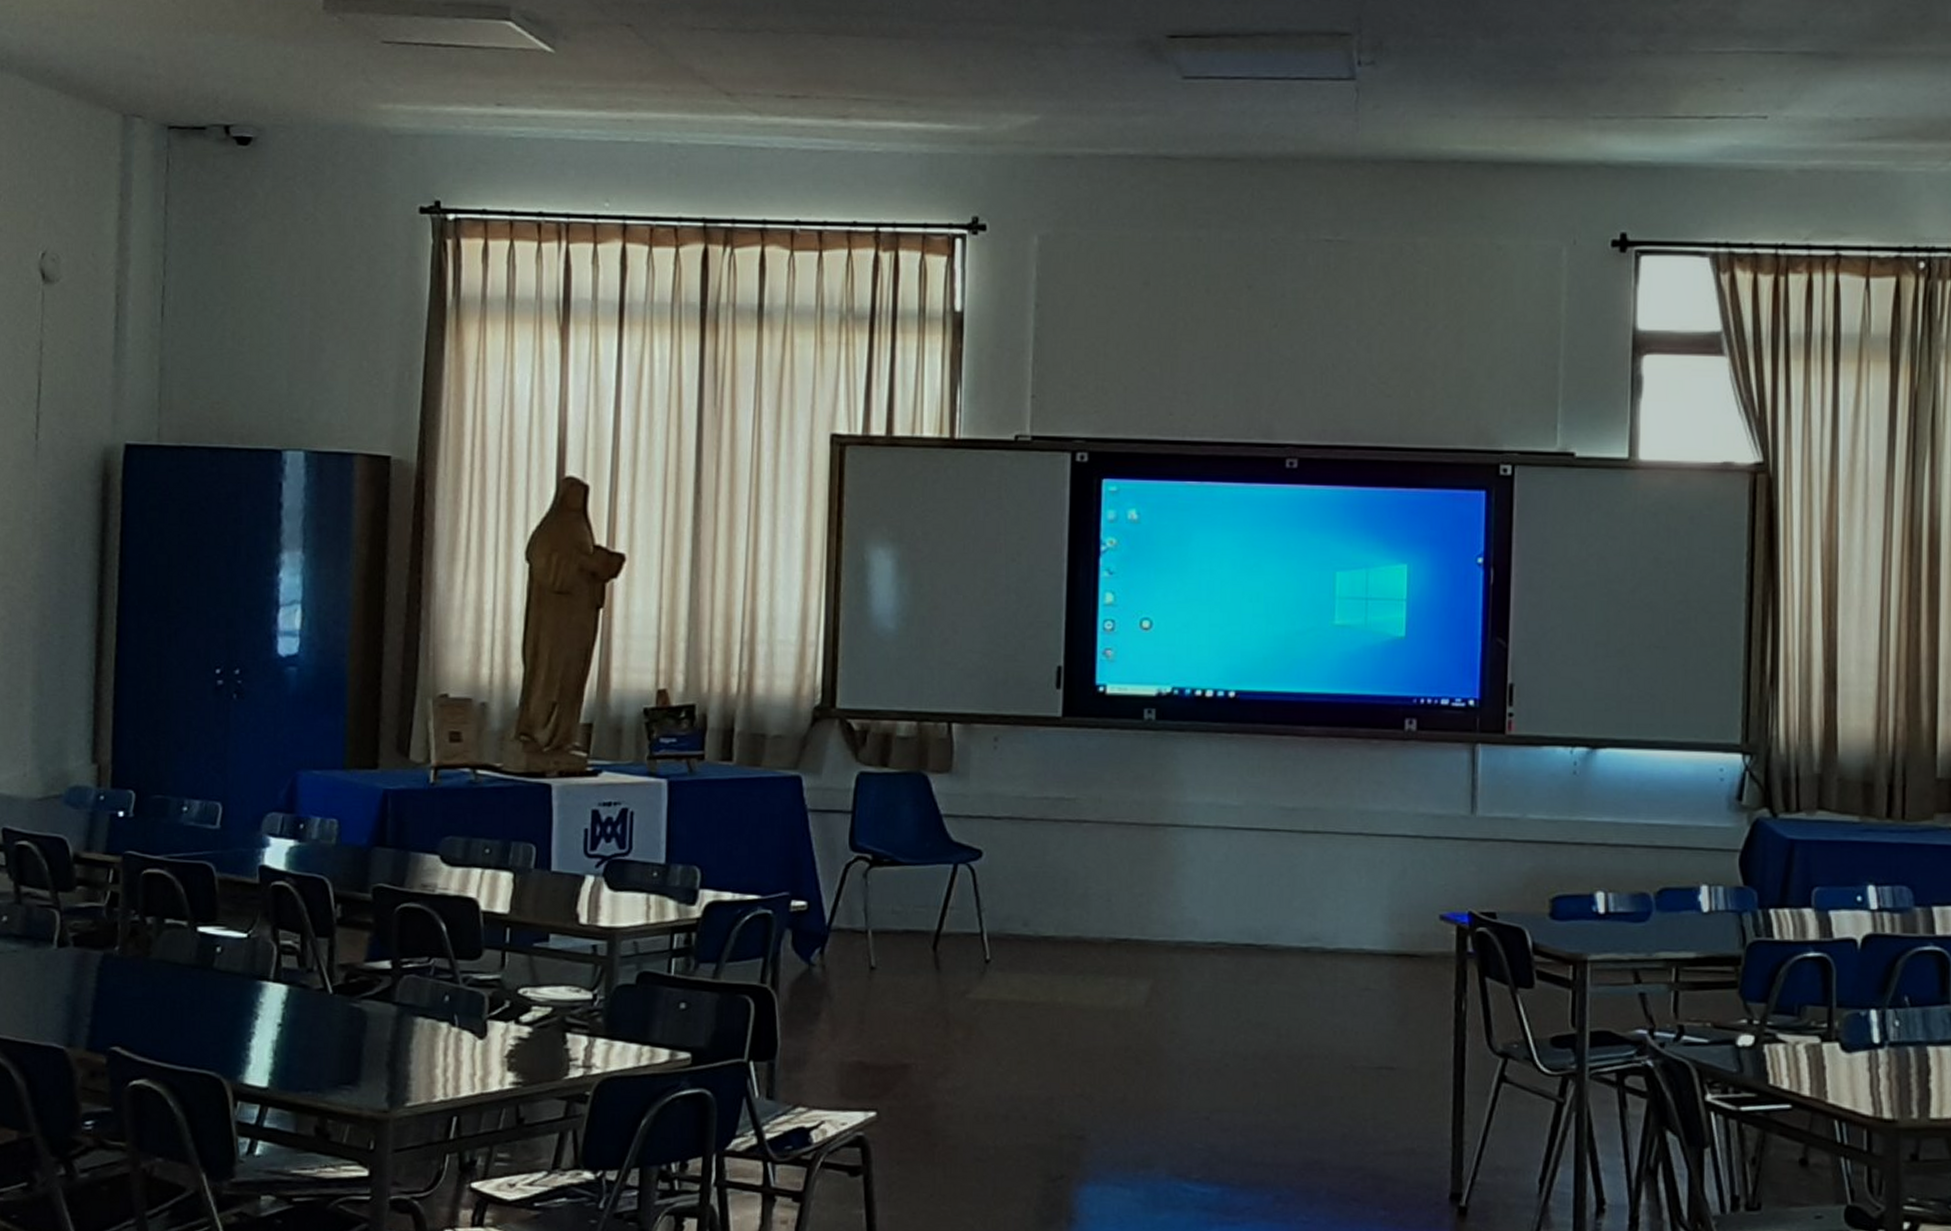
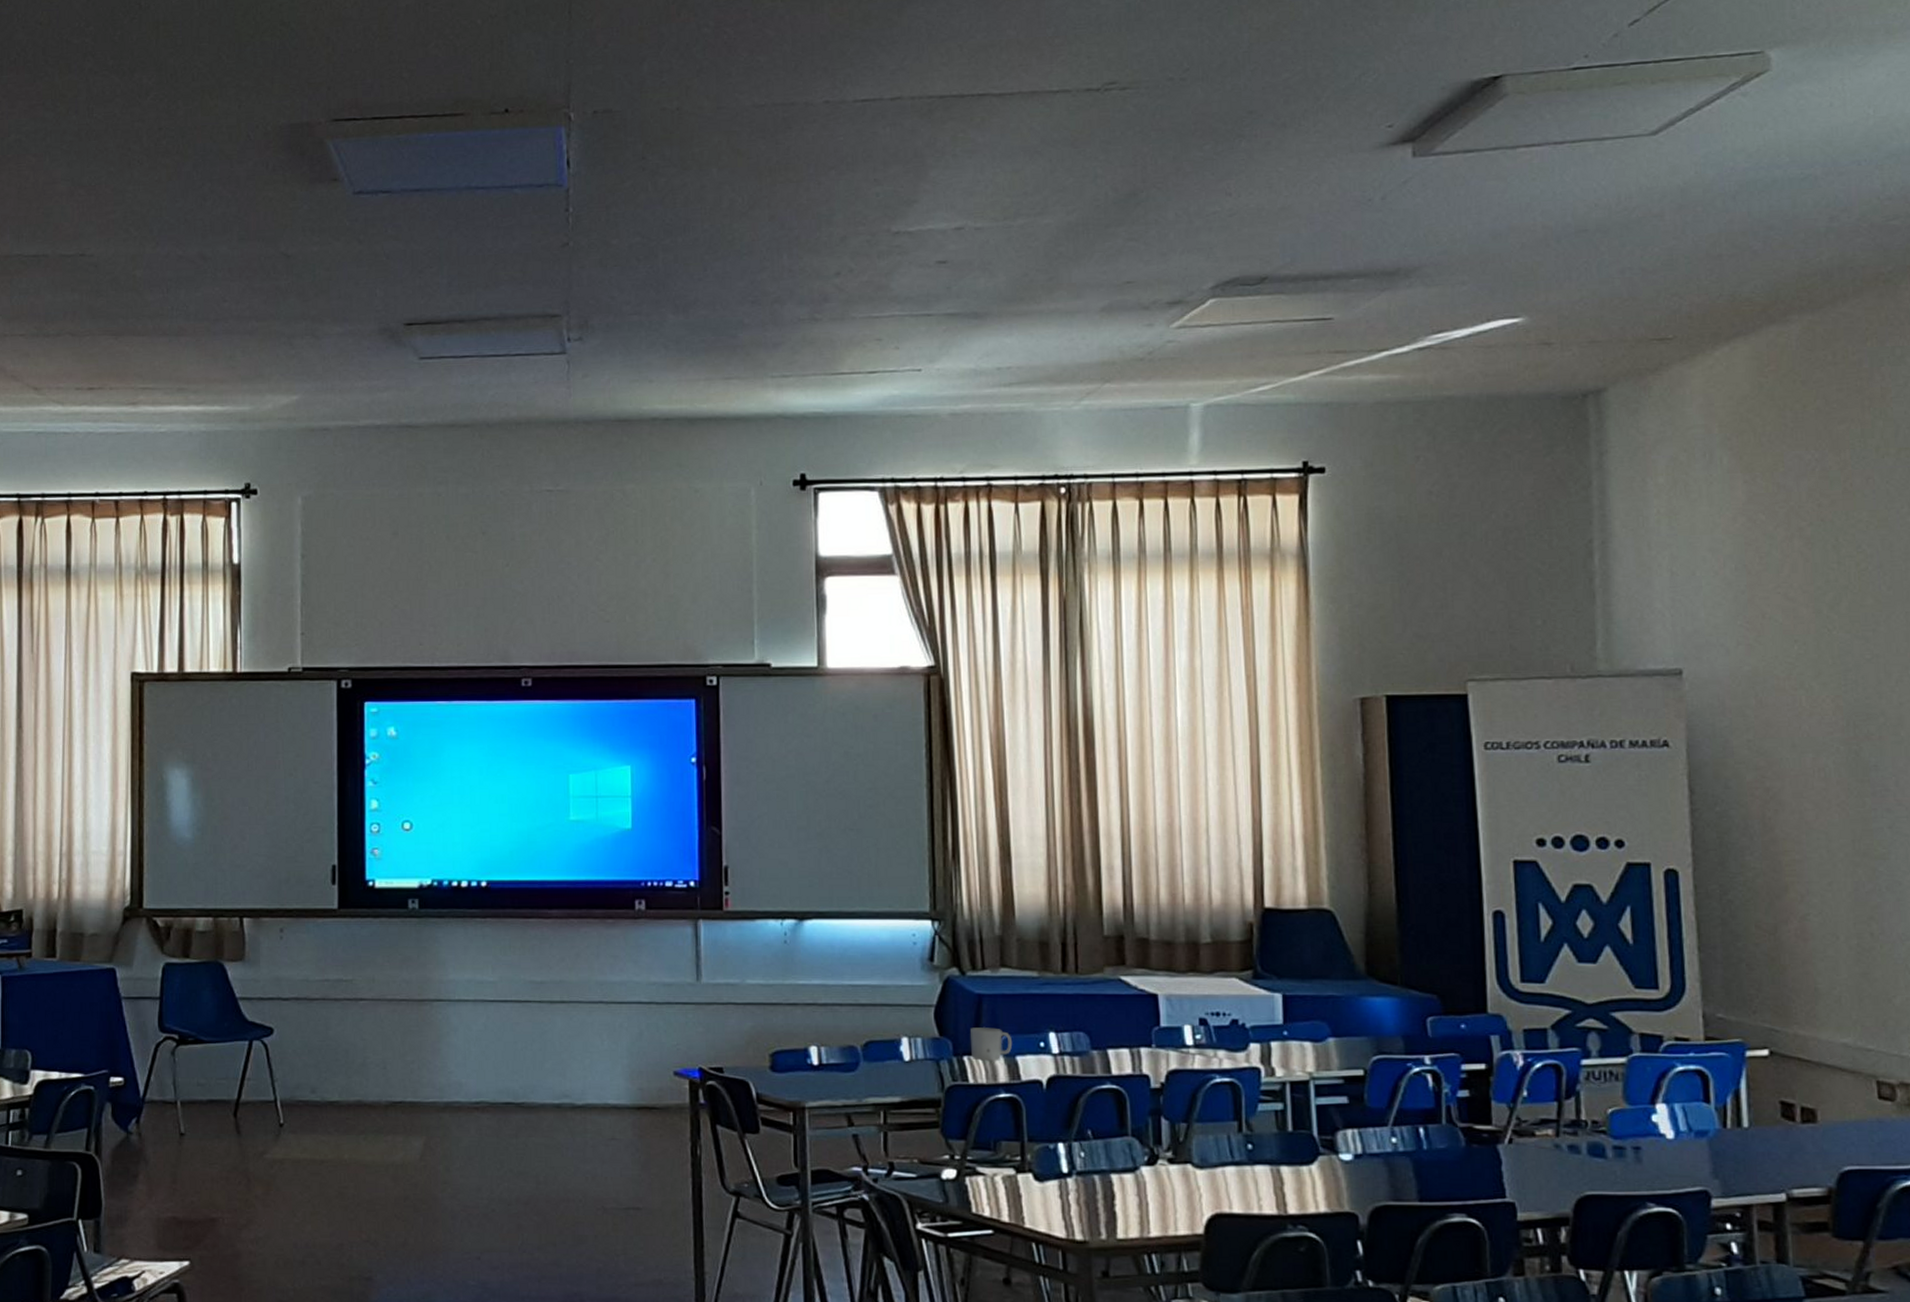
mug: none [1777,877,1826,915] -> present [969,1027,1013,1061]

